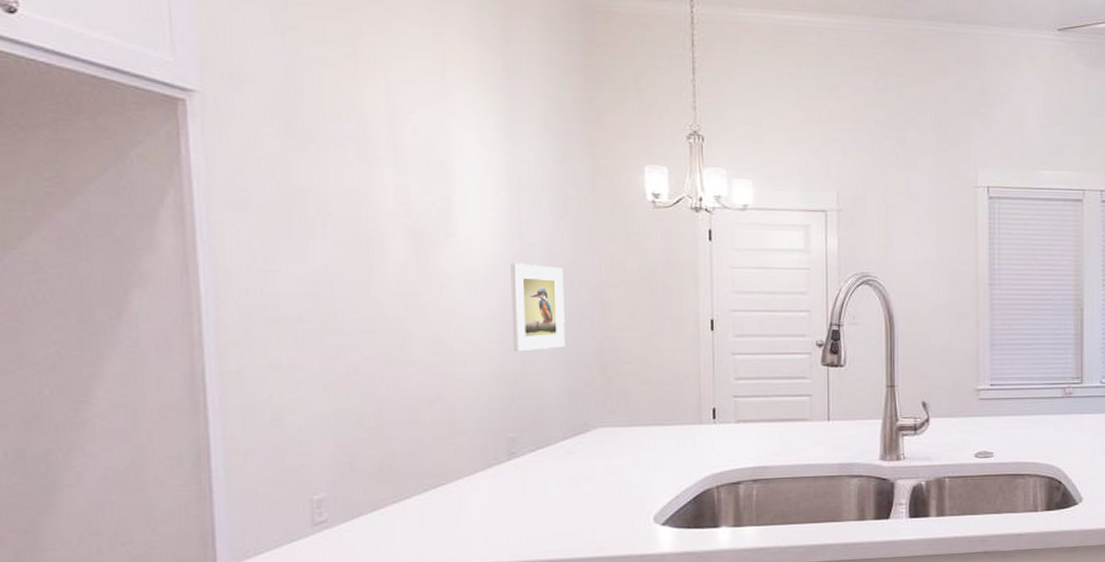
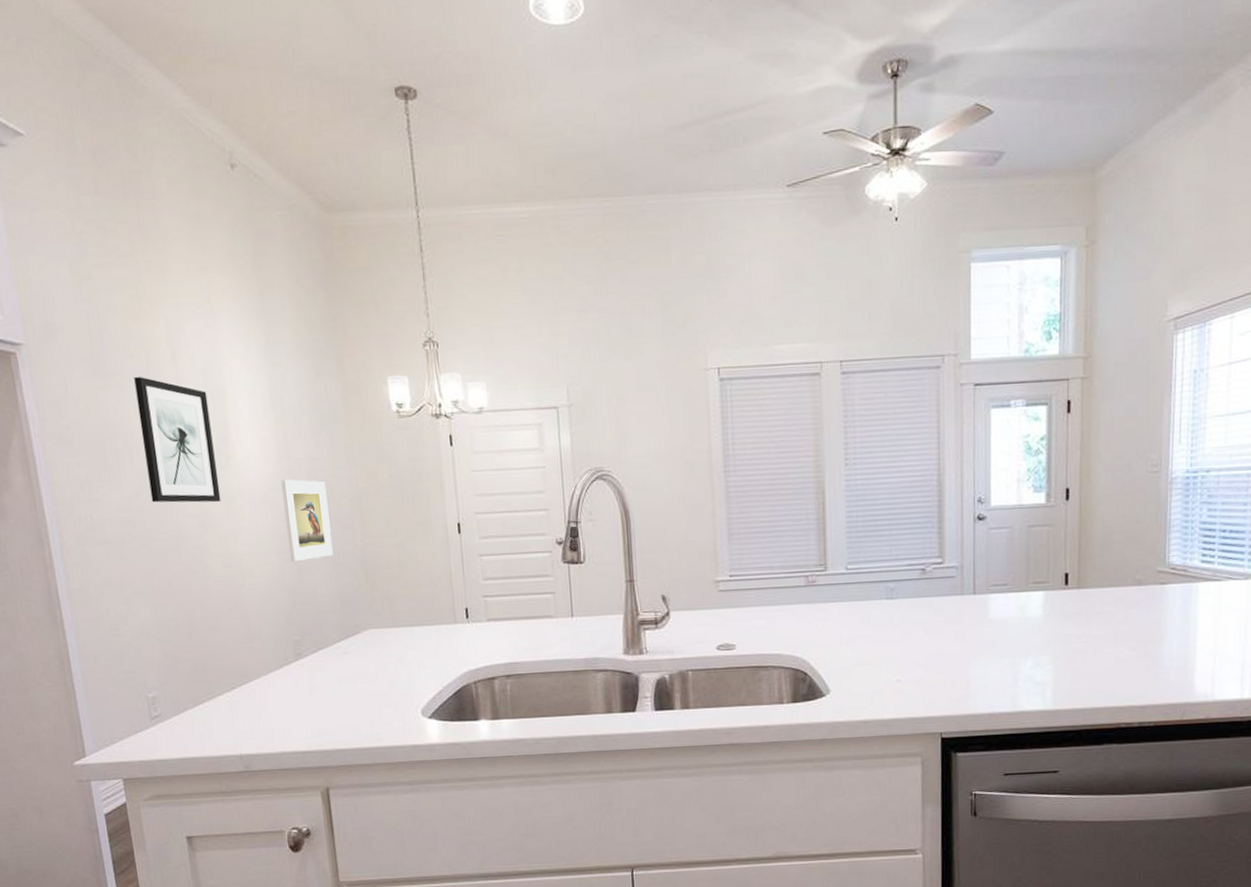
wall art: none [339,139,434,283] -> present [134,376,221,503]

